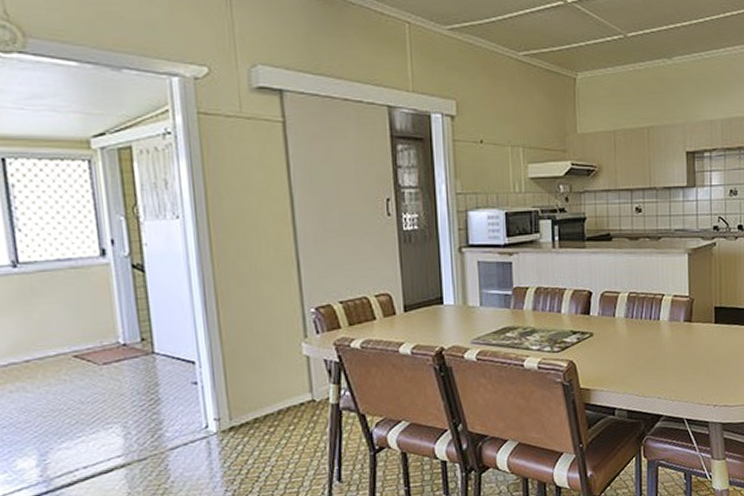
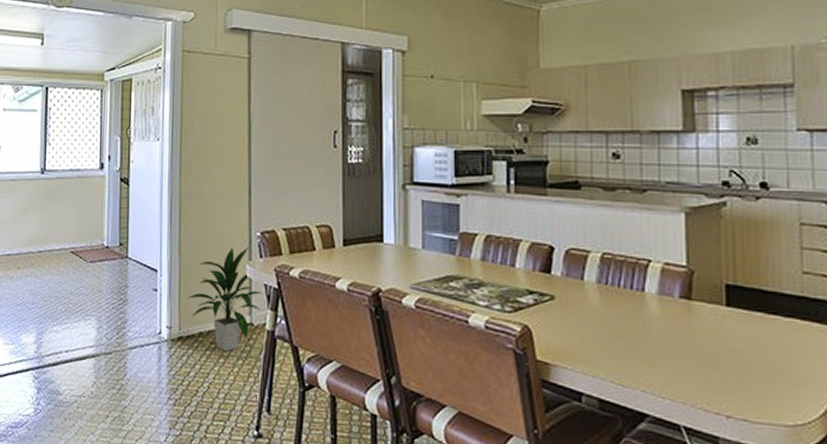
indoor plant: none [234,324,323,432] -> present [186,246,263,351]

